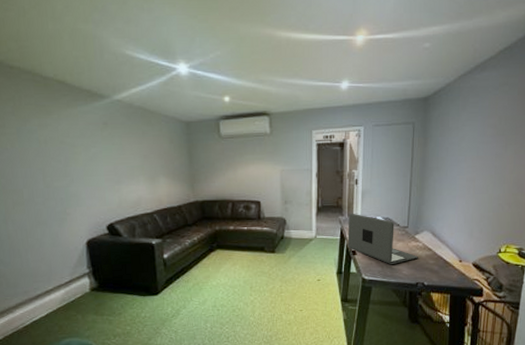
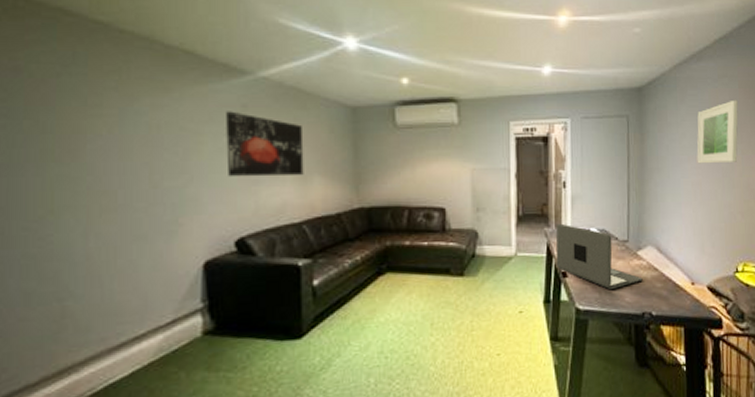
wall art: none [92,128,152,179] -> present [226,111,304,177]
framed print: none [473,105,516,163] -> present [696,99,738,164]

